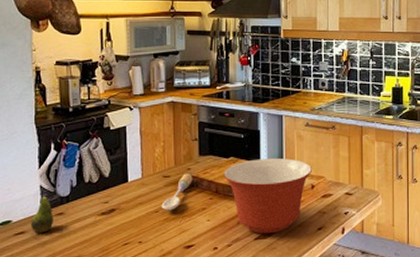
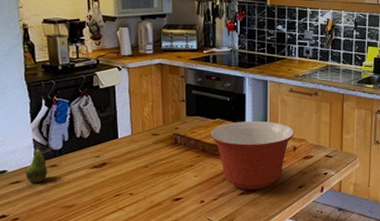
spoon: present [161,173,193,211] -> none [151,132,181,166]

